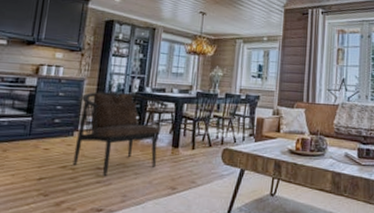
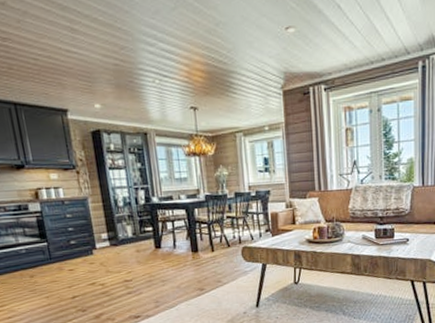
armchair: present [72,92,168,176] -> none [89,205,180,287]

